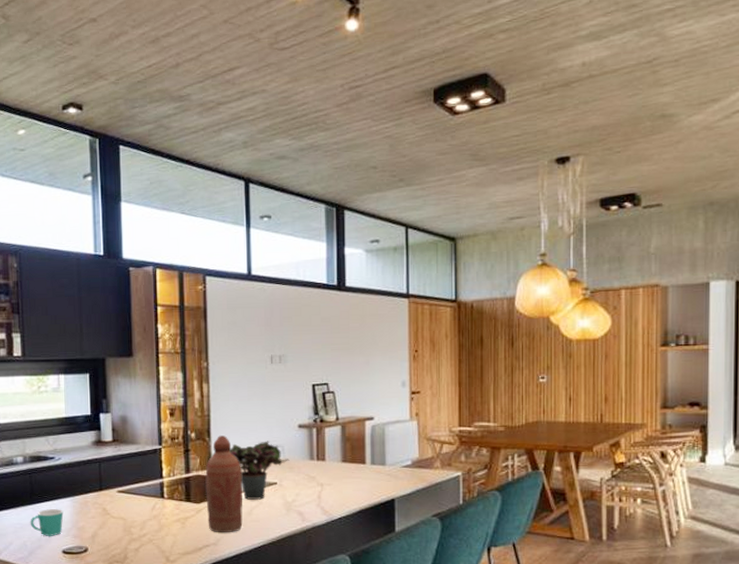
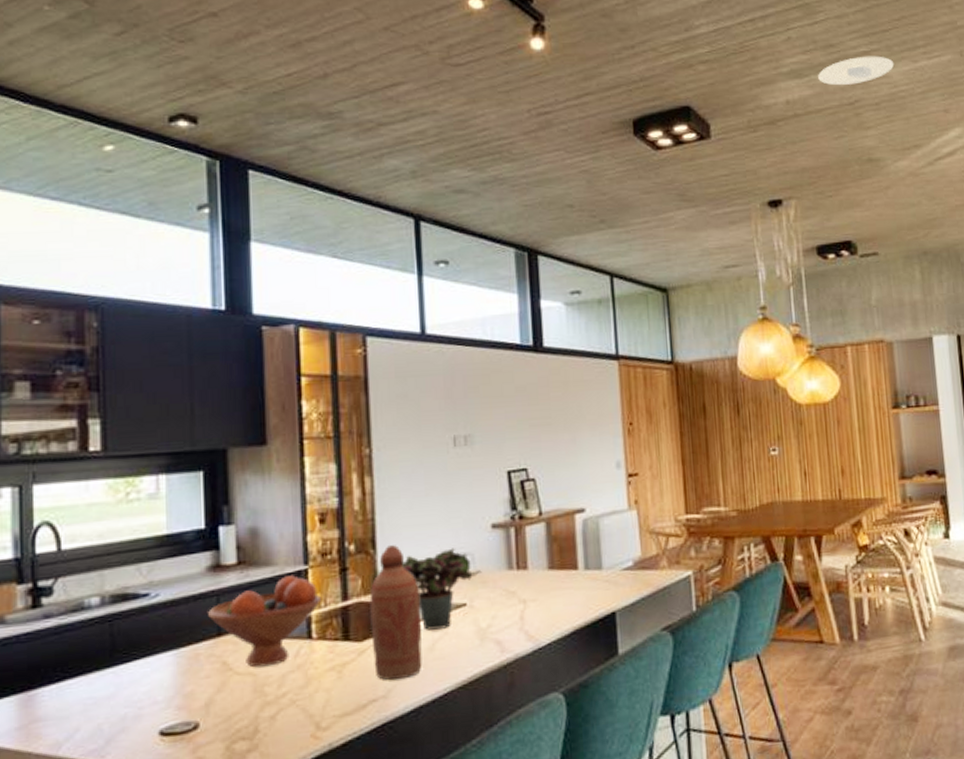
mug: present [30,509,64,536] -> none [108,669,162,713]
fruit bowl: none [93,452,170,514] -> present [208,575,321,668]
recessed light: none [617,12,700,45] -> present [818,56,895,86]

